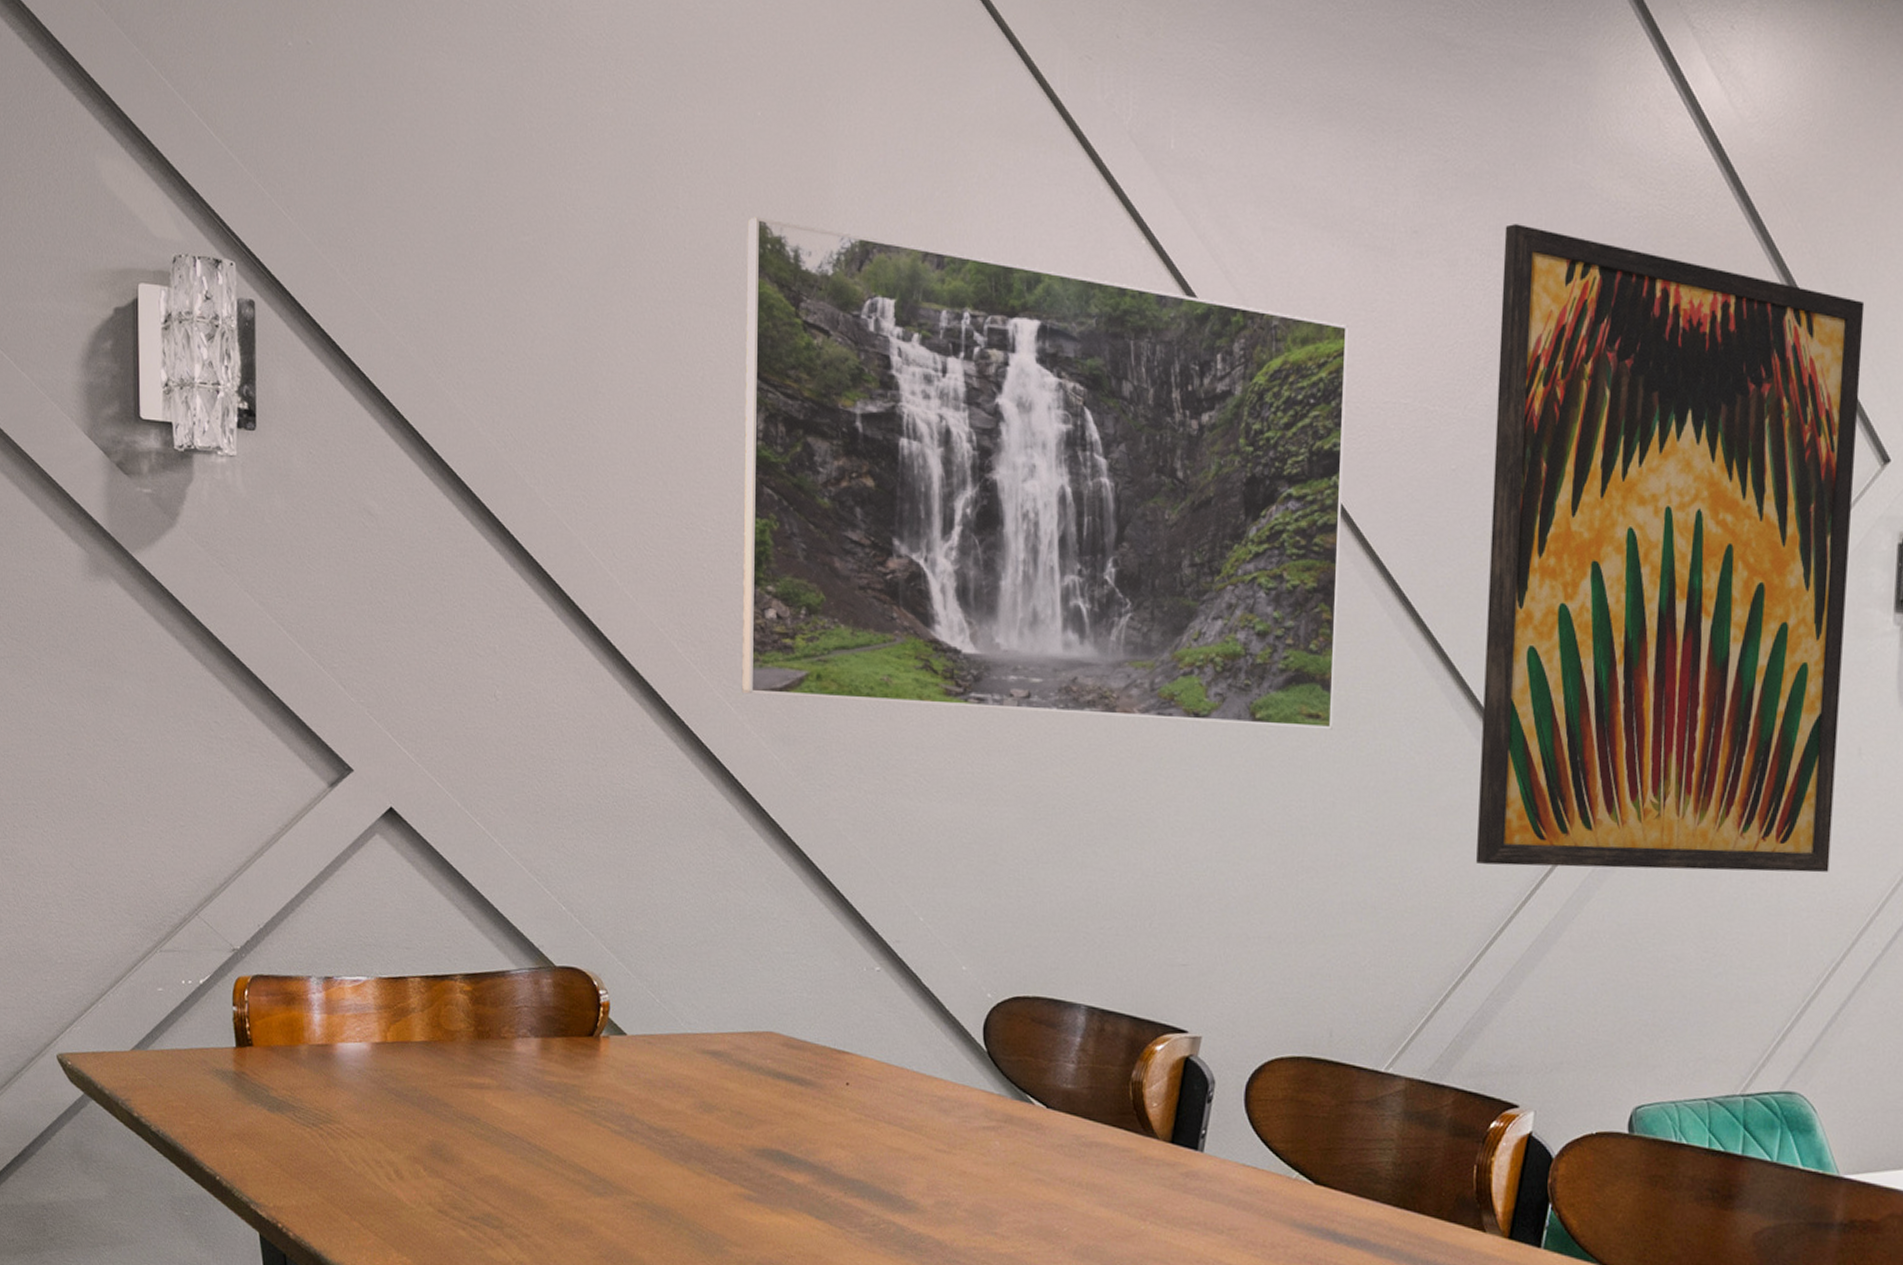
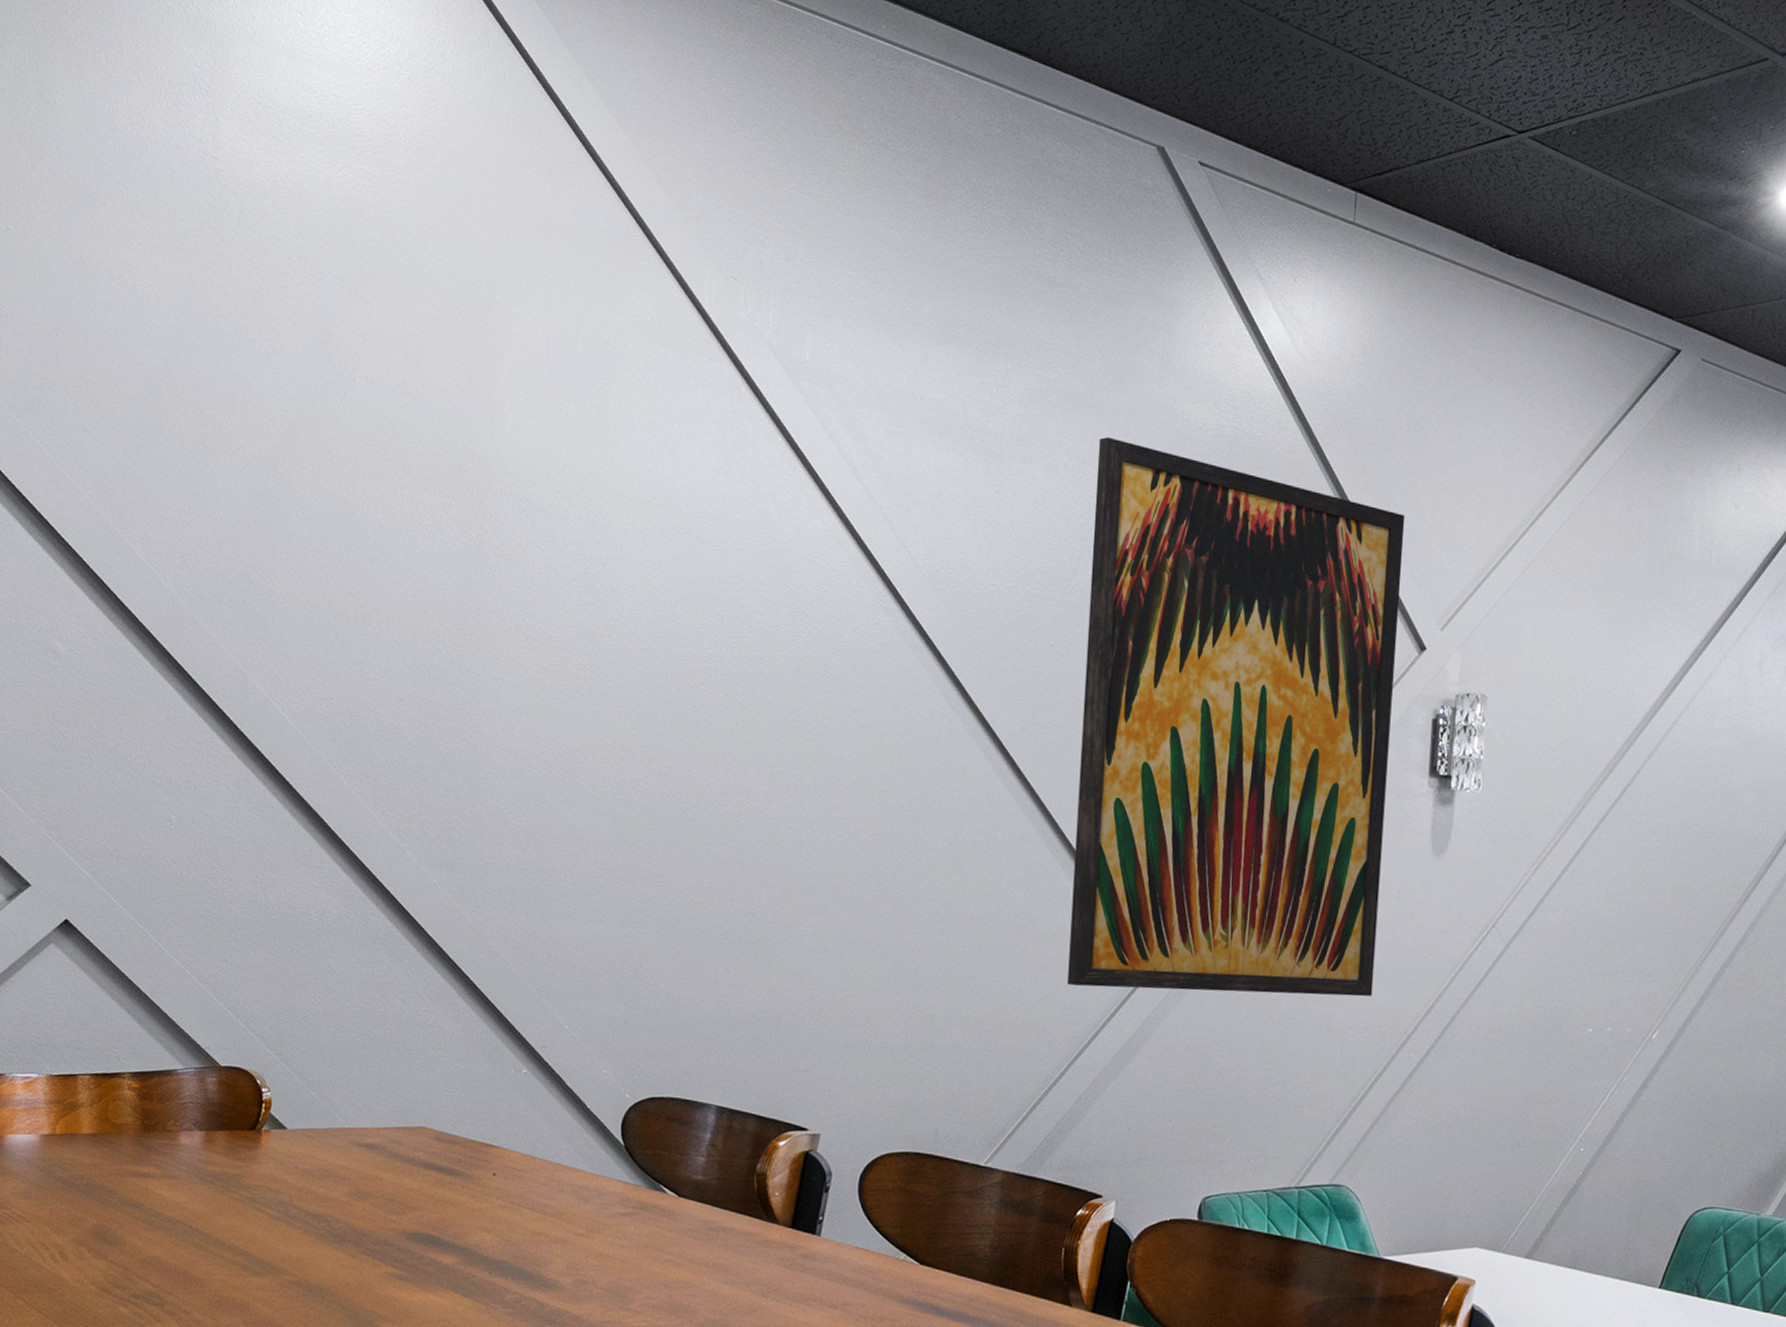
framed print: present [741,217,1349,730] -> none [403,402,962,866]

